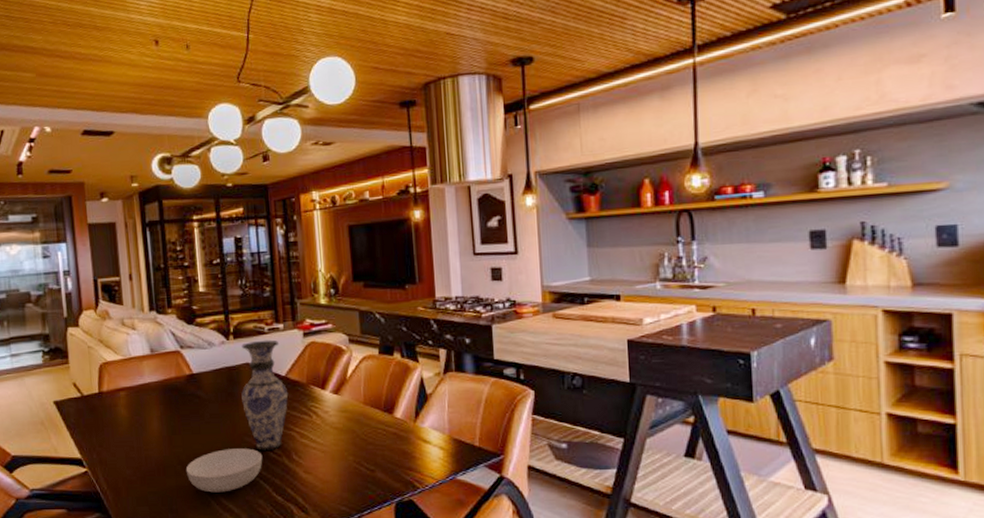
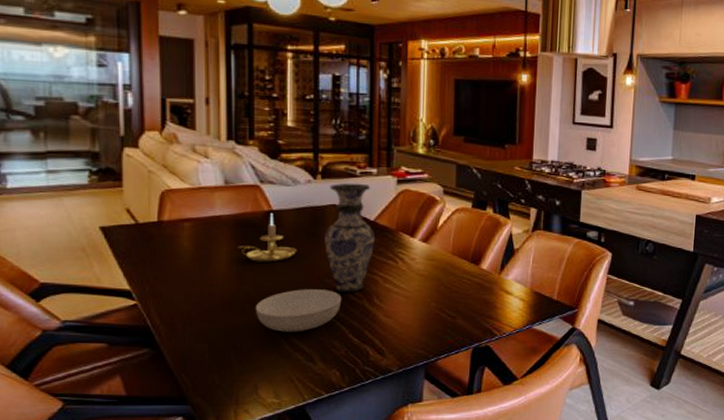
candle holder: none [166,377,218,425] -> present [238,214,297,262]

